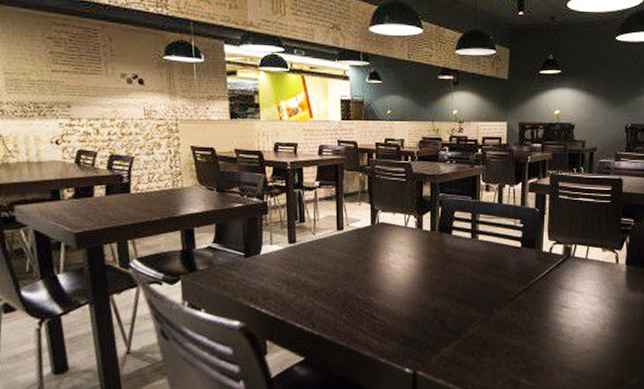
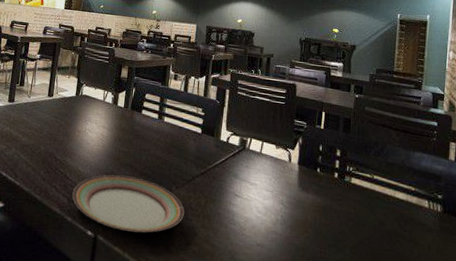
plate: none [382,305,509,362] -> present [72,175,184,233]

